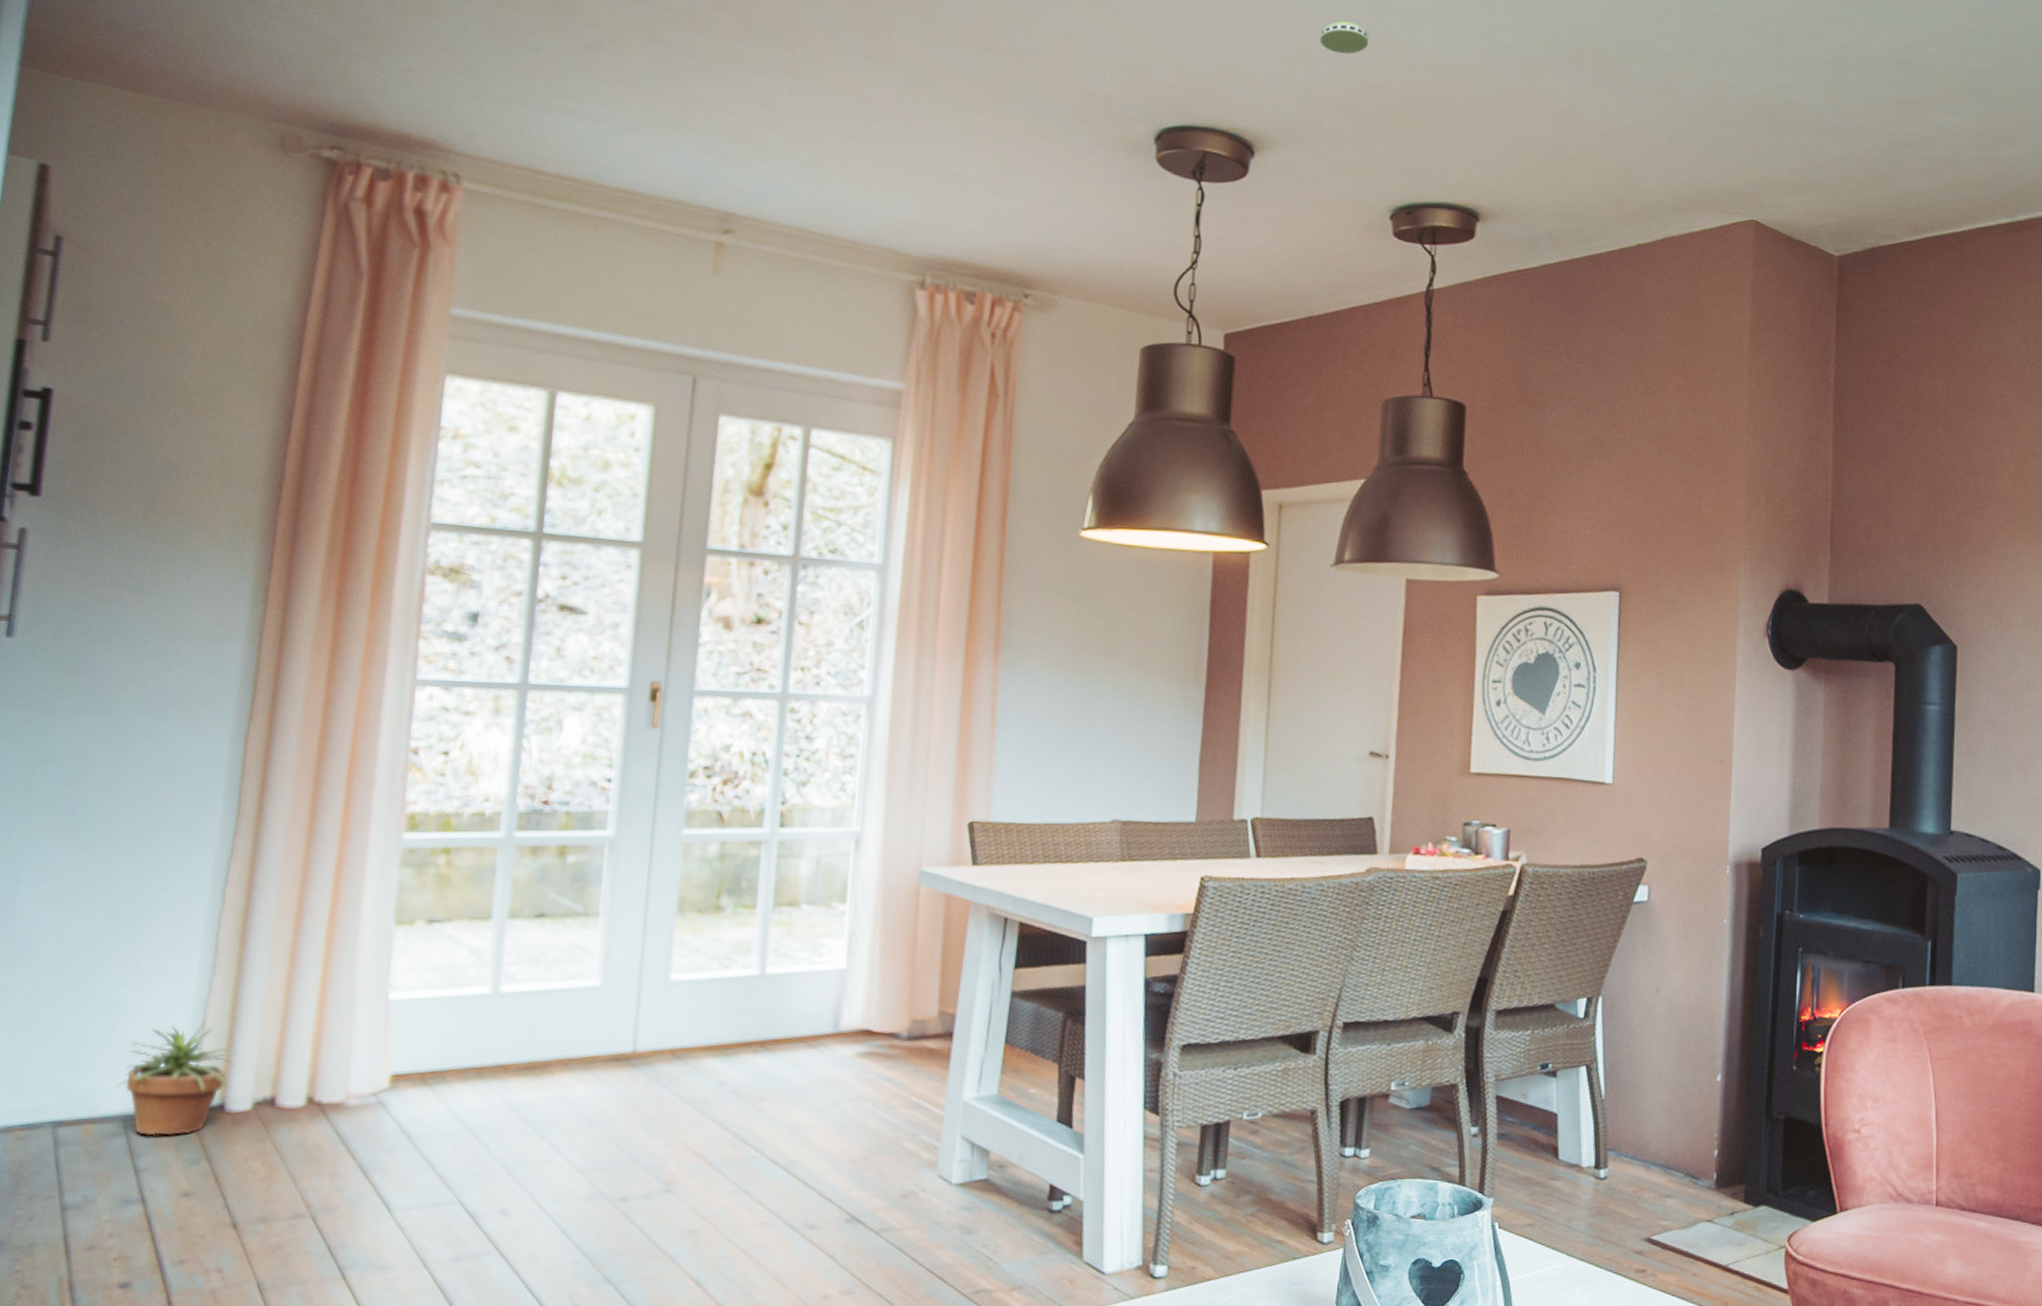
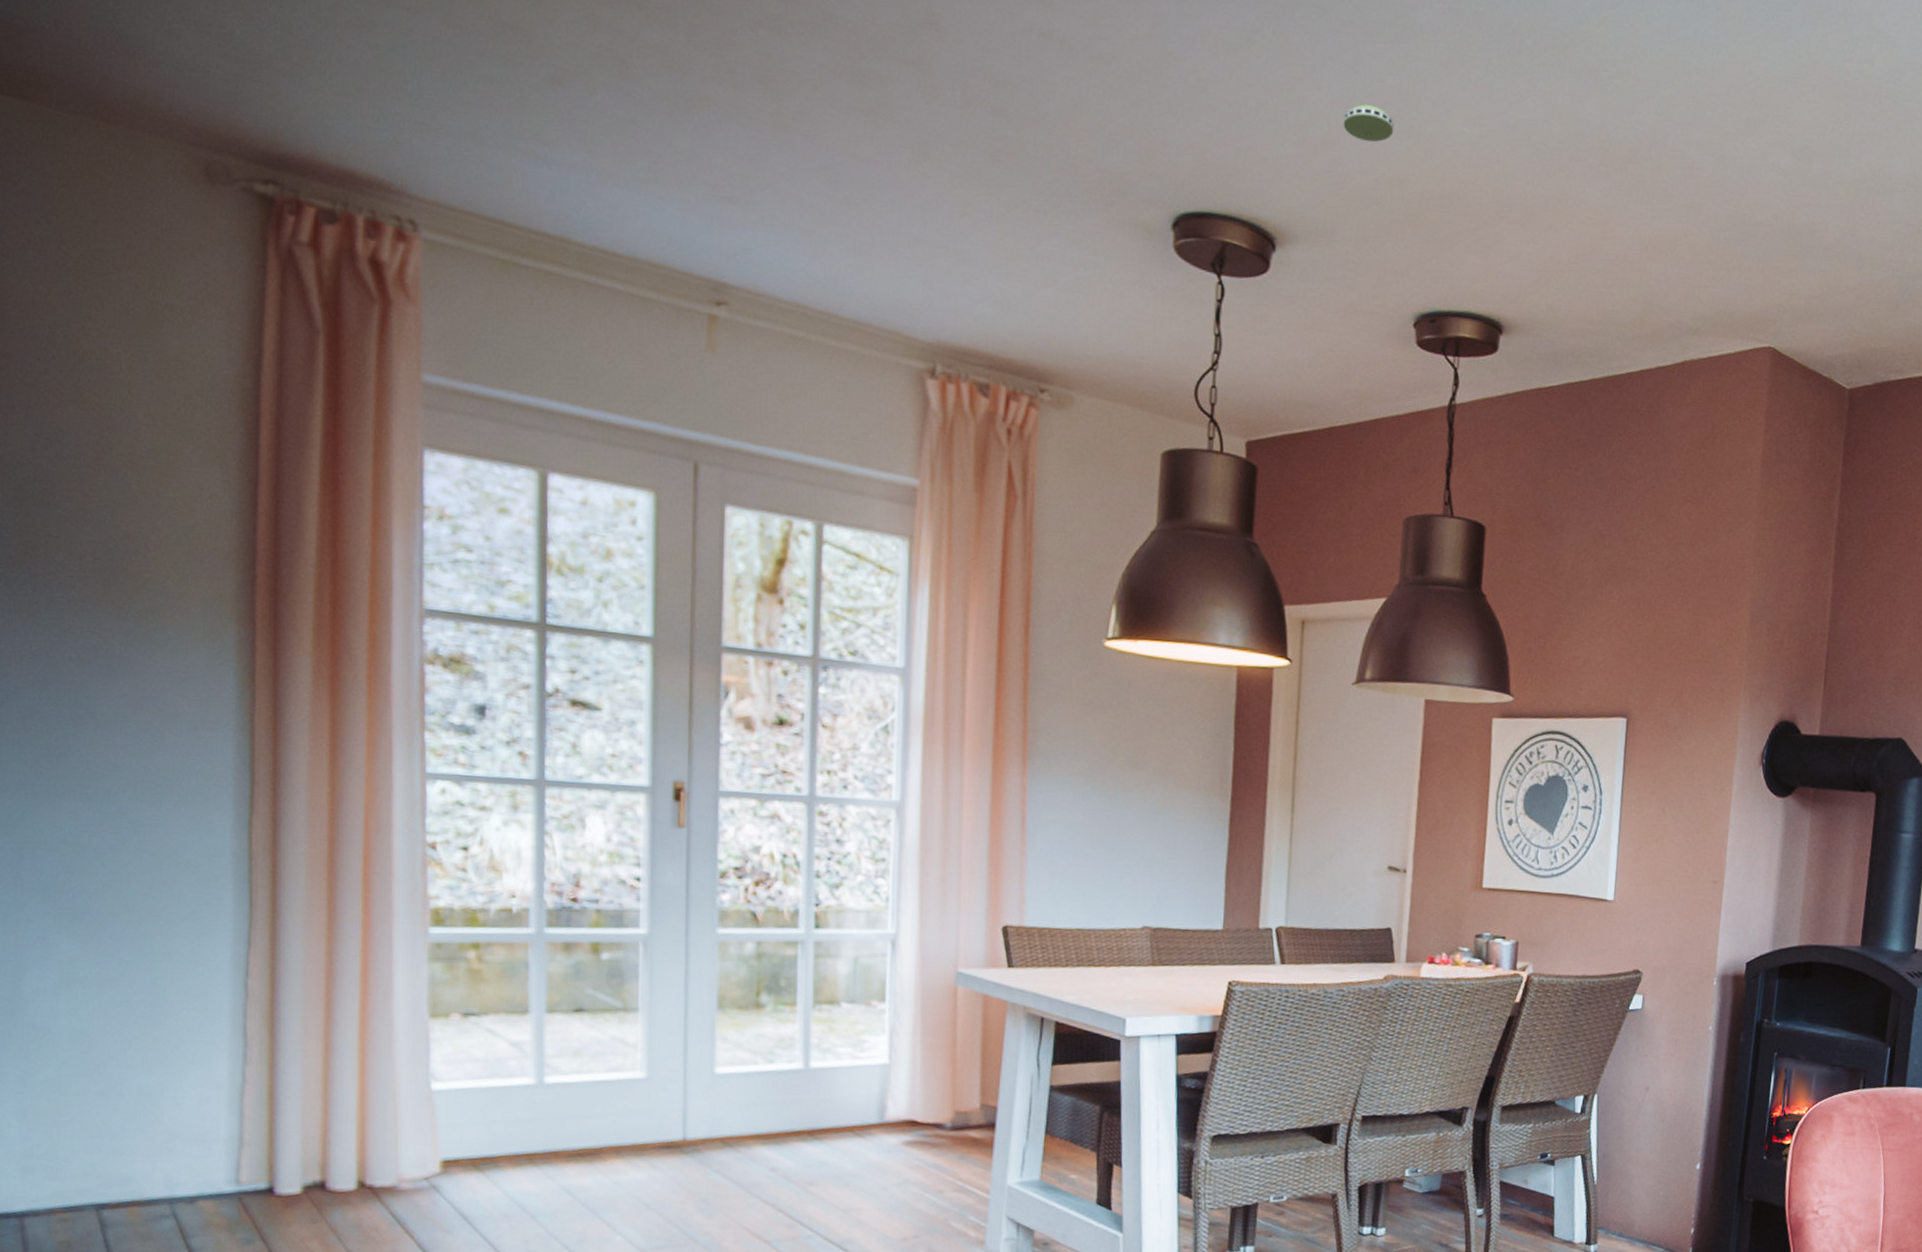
potted plant: present [116,1020,238,1136] -> none [157,1108,283,1218]

